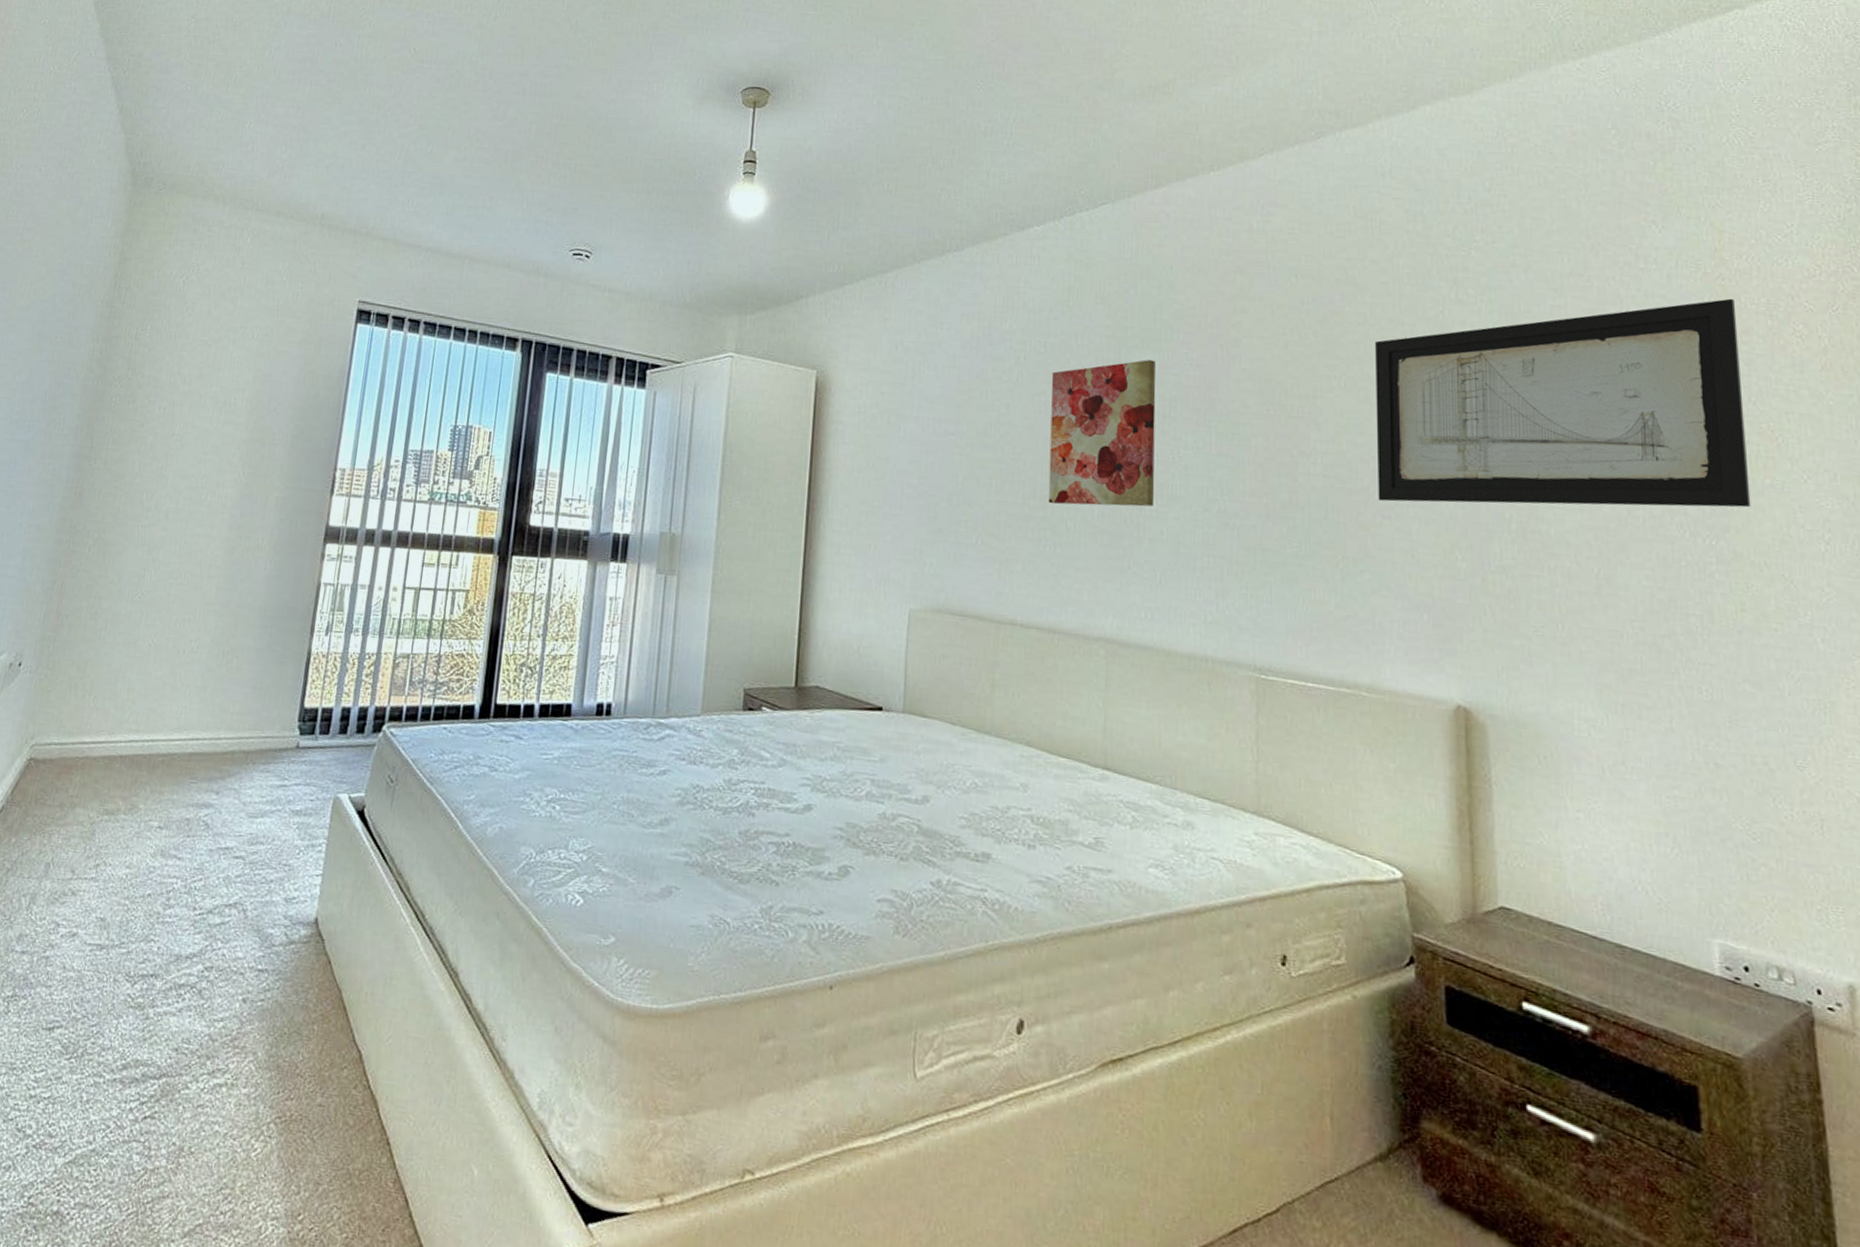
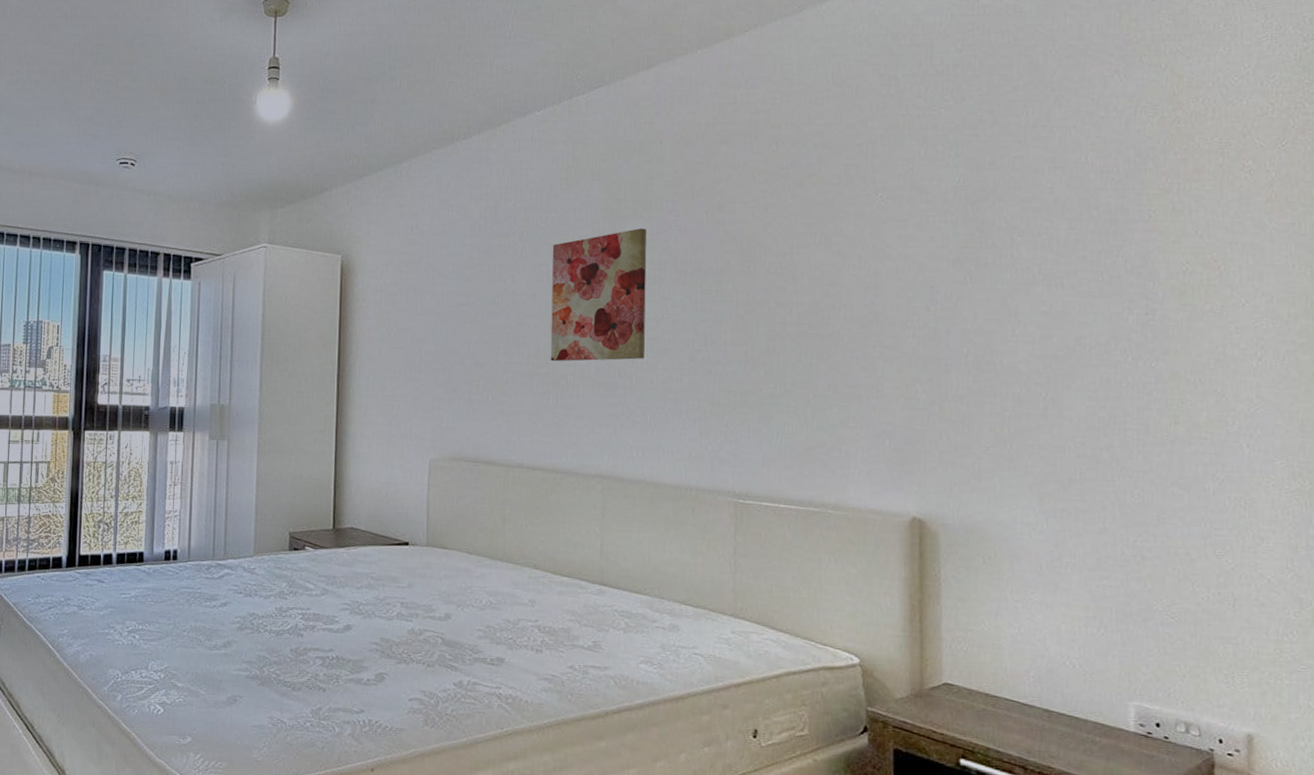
wall art: present [1375,298,1751,508] -> none [847,140,1191,344]

